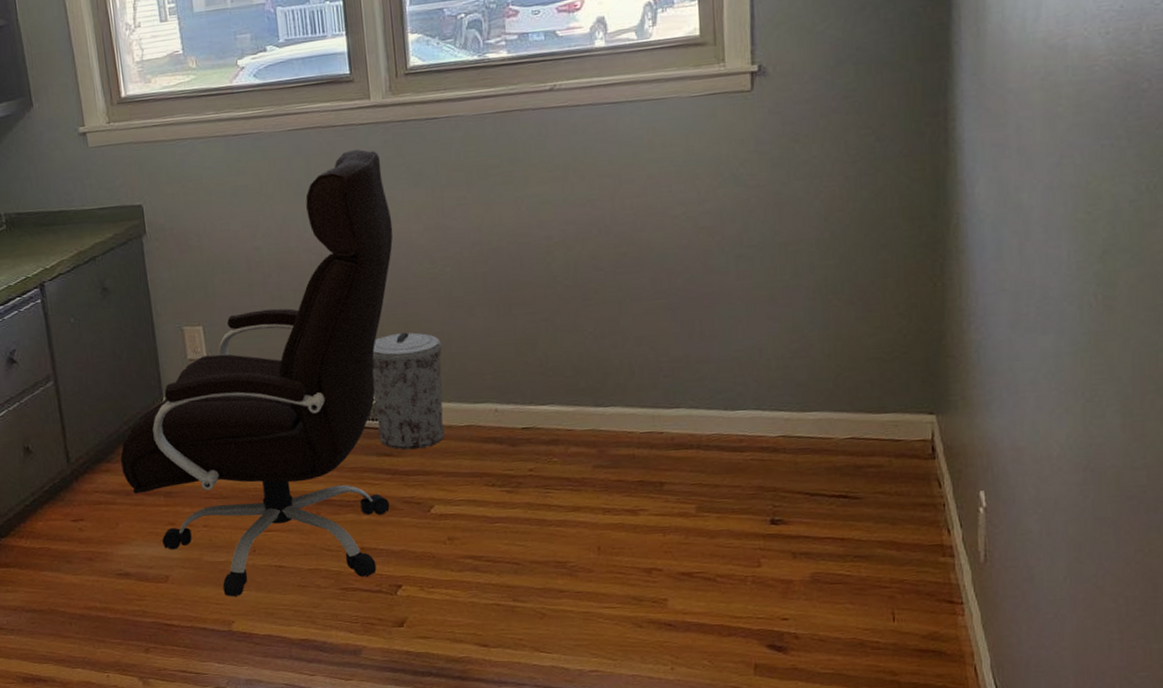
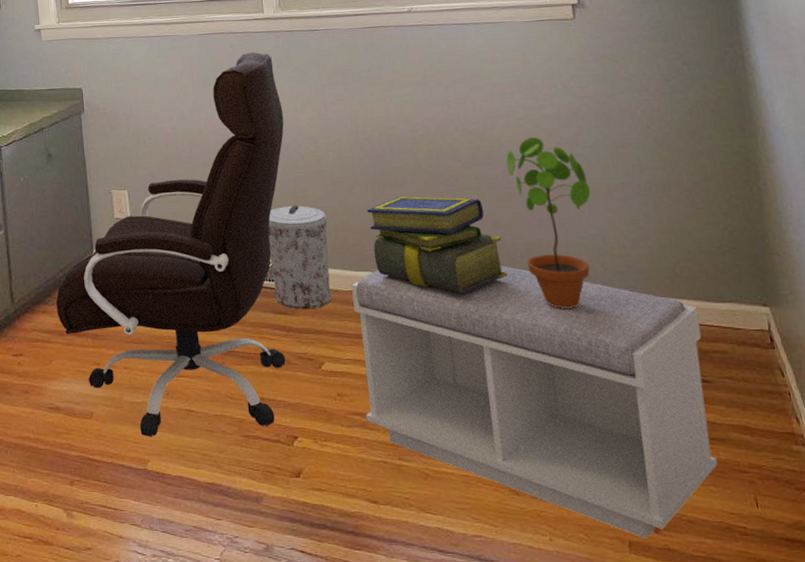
bench: none [467,387,858,660] -> present [351,266,718,539]
stack of books: none [489,312,648,421] -> present [367,195,508,293]
potted plant: none [655,237,751,430] -> present [506,137,591,308]

